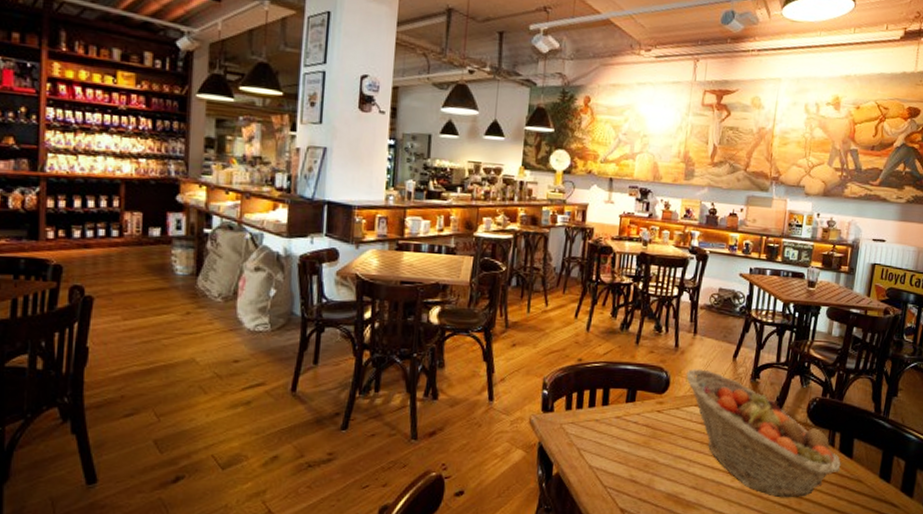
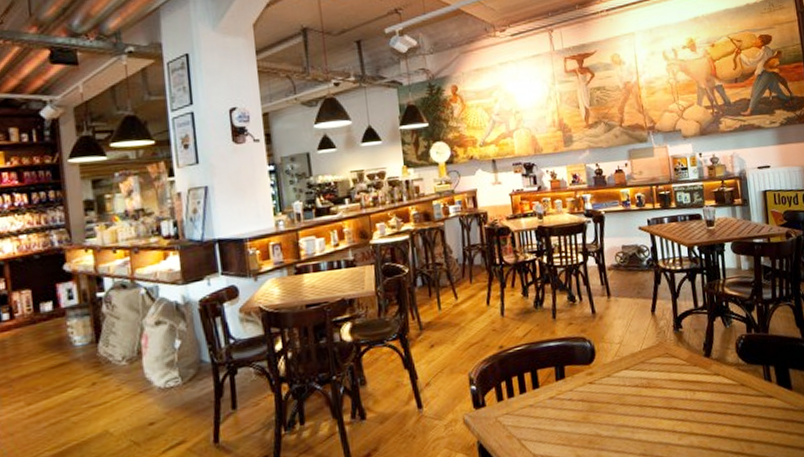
fruit basket: present [686,369,841,498] -> none [609,330,783,446]

